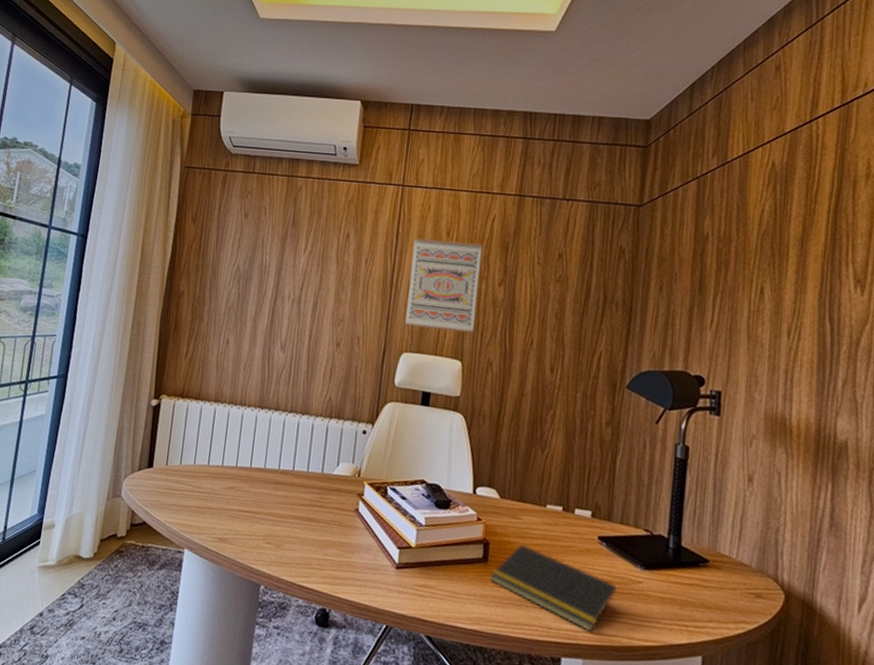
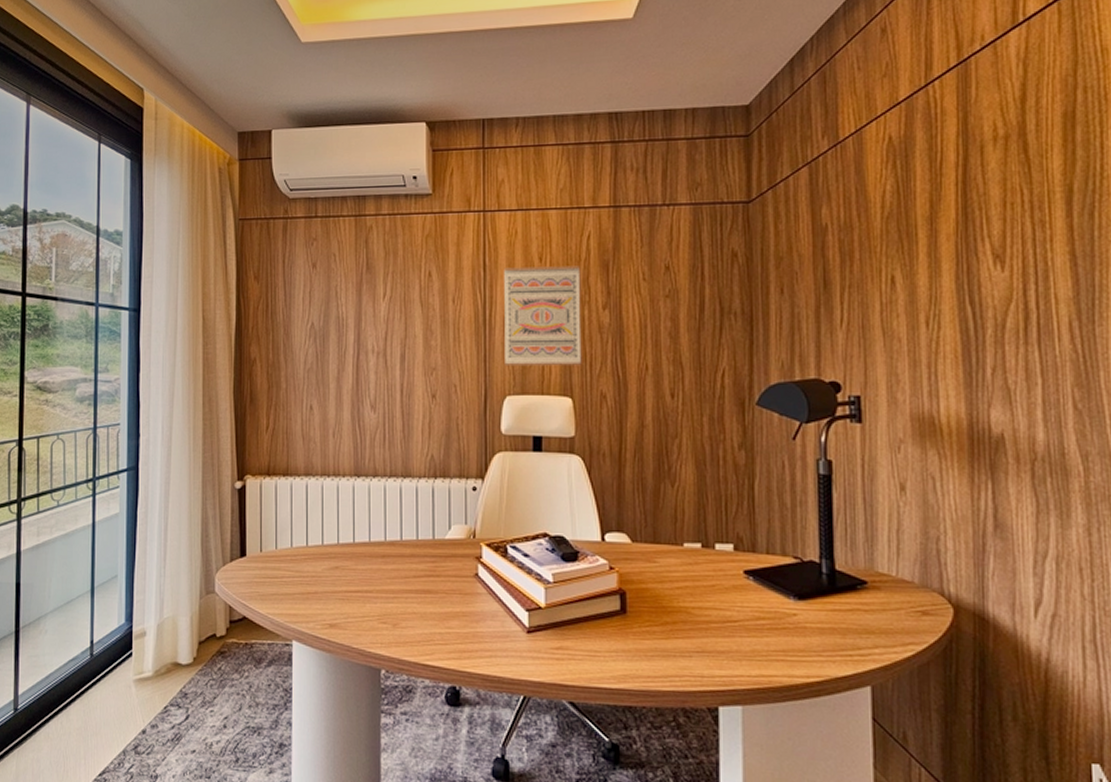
notepad: present [489,544,616,633] -> none [630,589,770,676]

